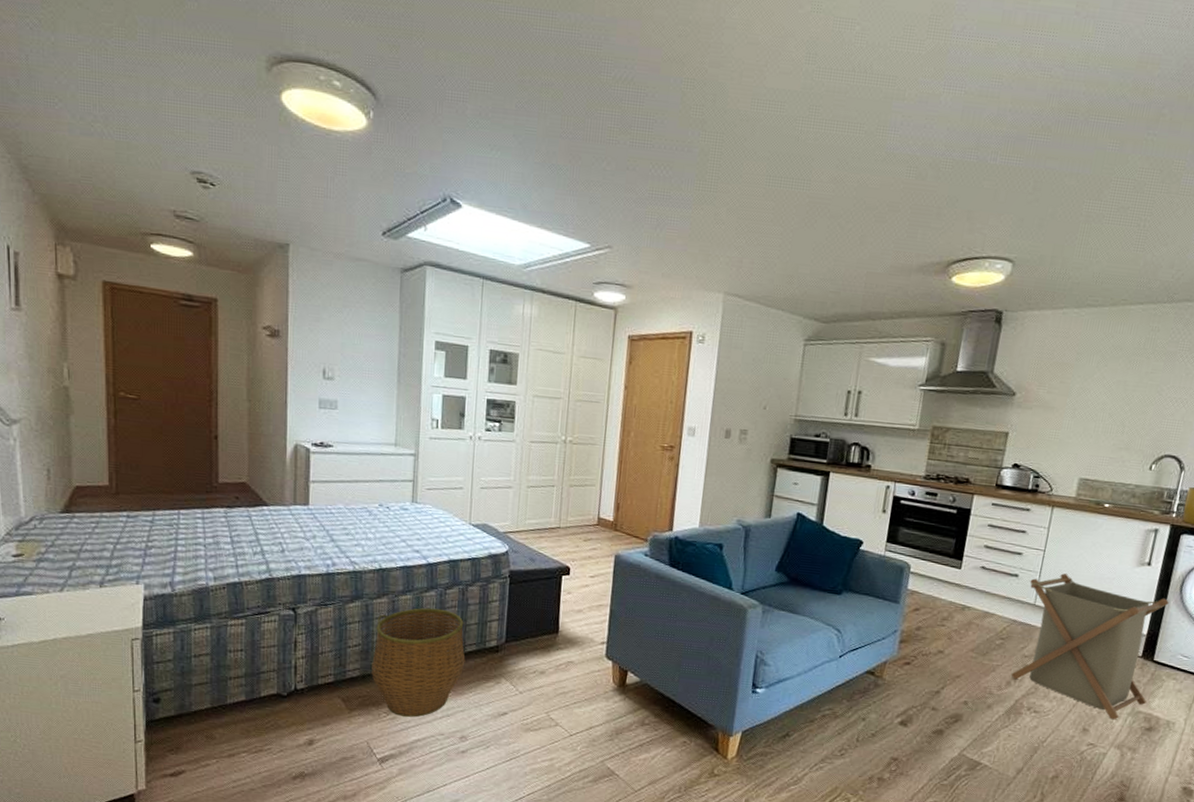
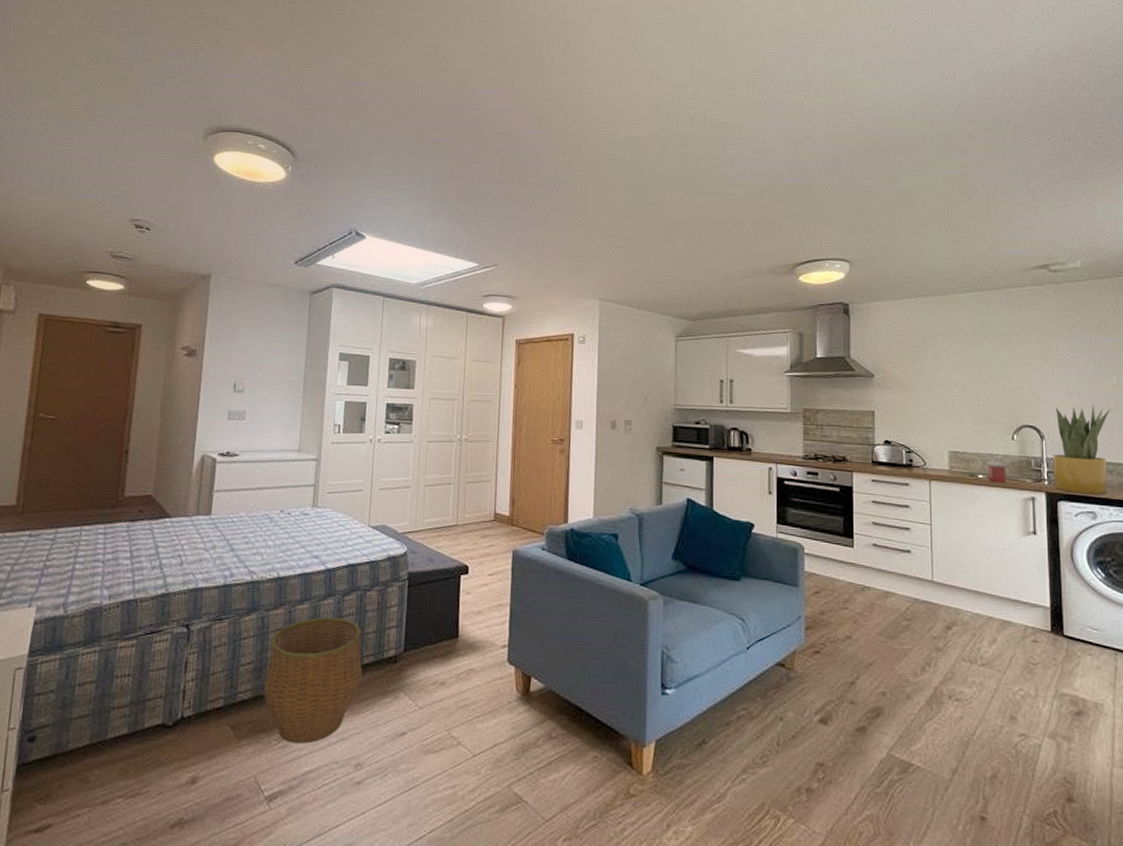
laundry basket: present [1011,573,1170,720] -> none [923,547,1068,705]
soap dispenser: none [1114,481,1137,514] -> present [984,452,1006,483]

